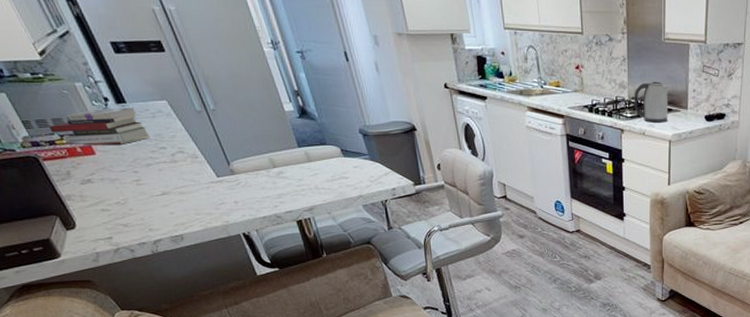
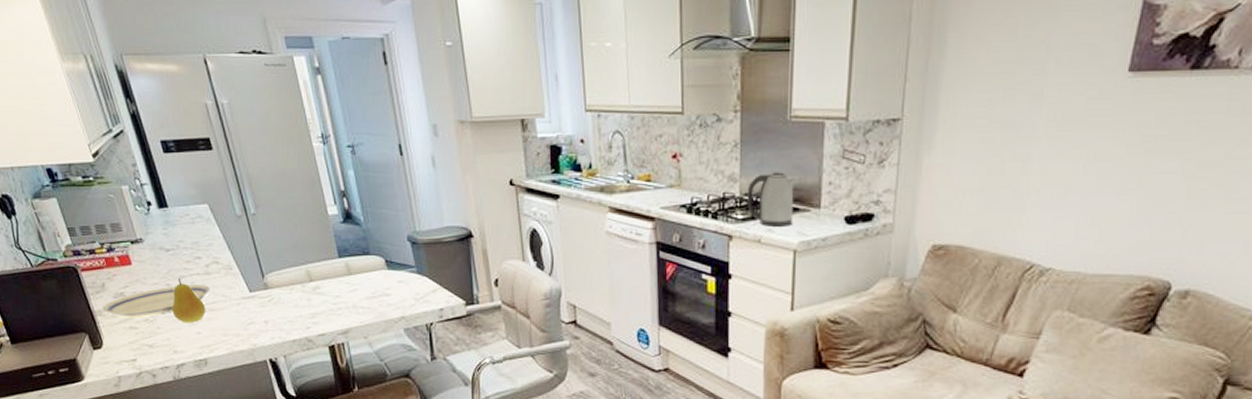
books: present [48,107,150,146] -> none [91,212,187,255]
plate: none [70,171,178,201] -> present [103,285,210,318]
fruit: none [142,165,177,205] -> present [172,277,206,323]

